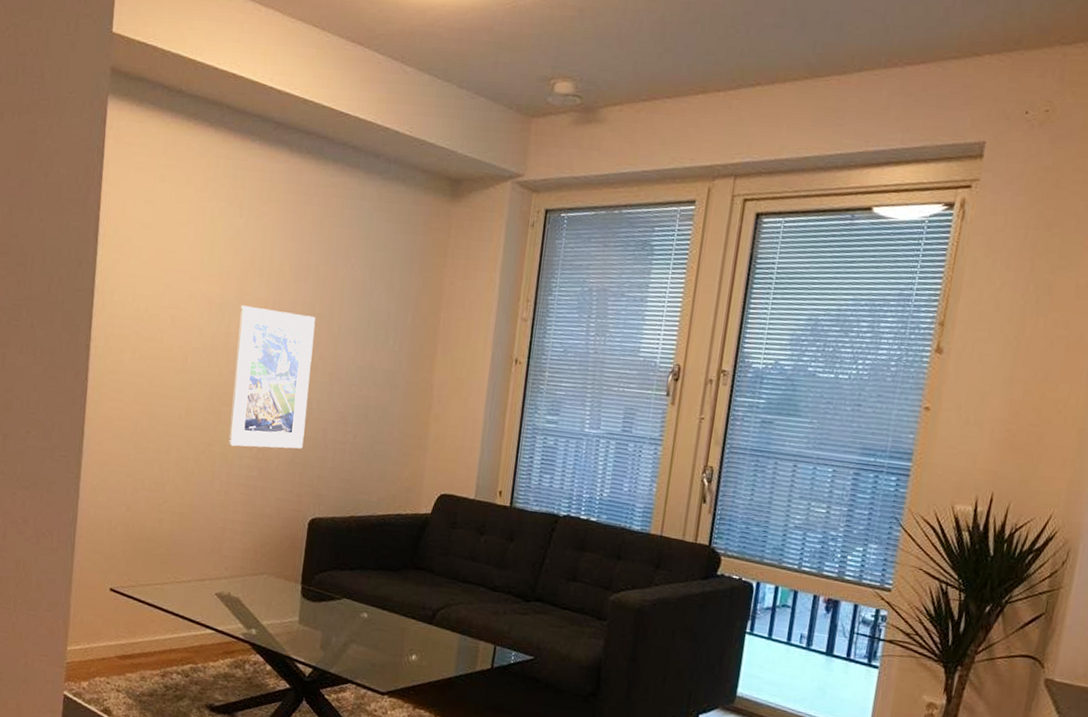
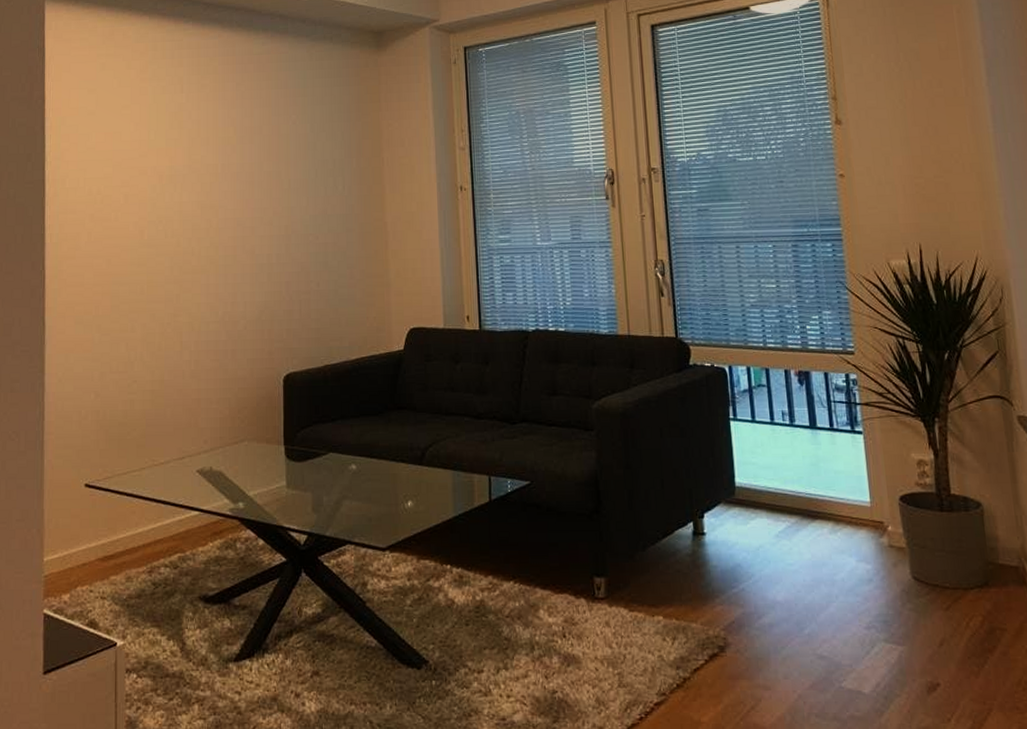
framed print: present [228,305,316,449] -> none [191,173,268,313]

